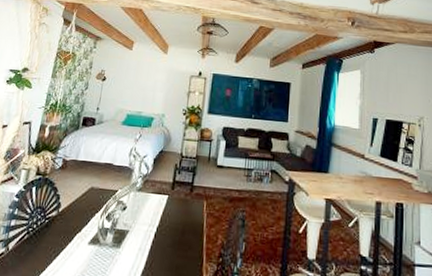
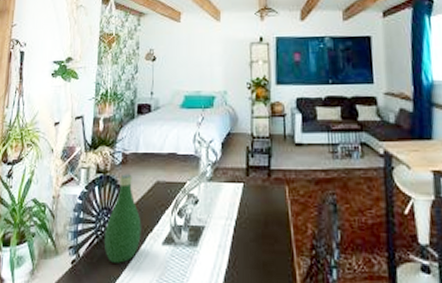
bottle: none [33,178,72,259] -> present [104,174,141,263]

